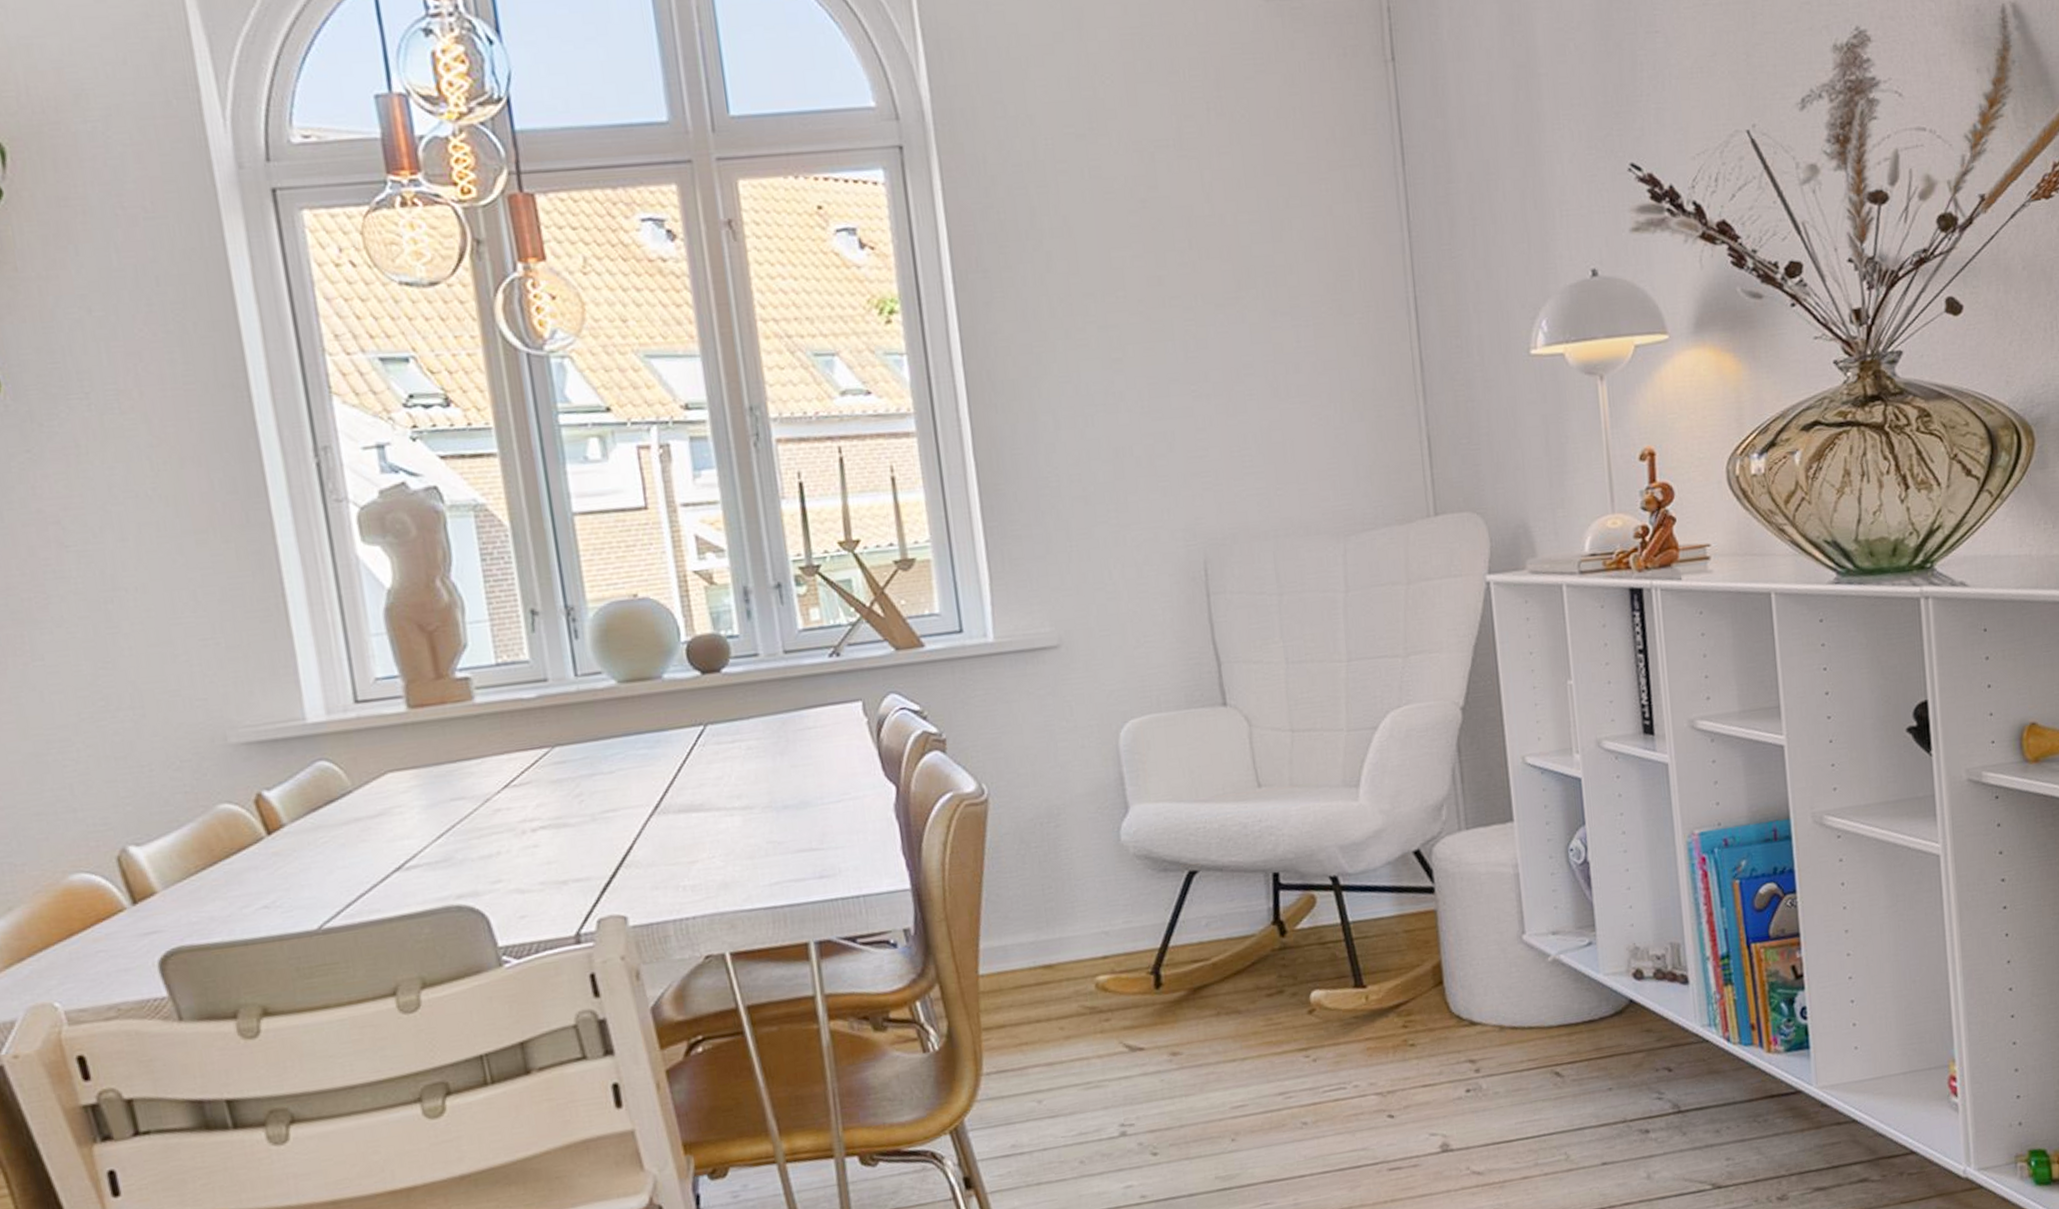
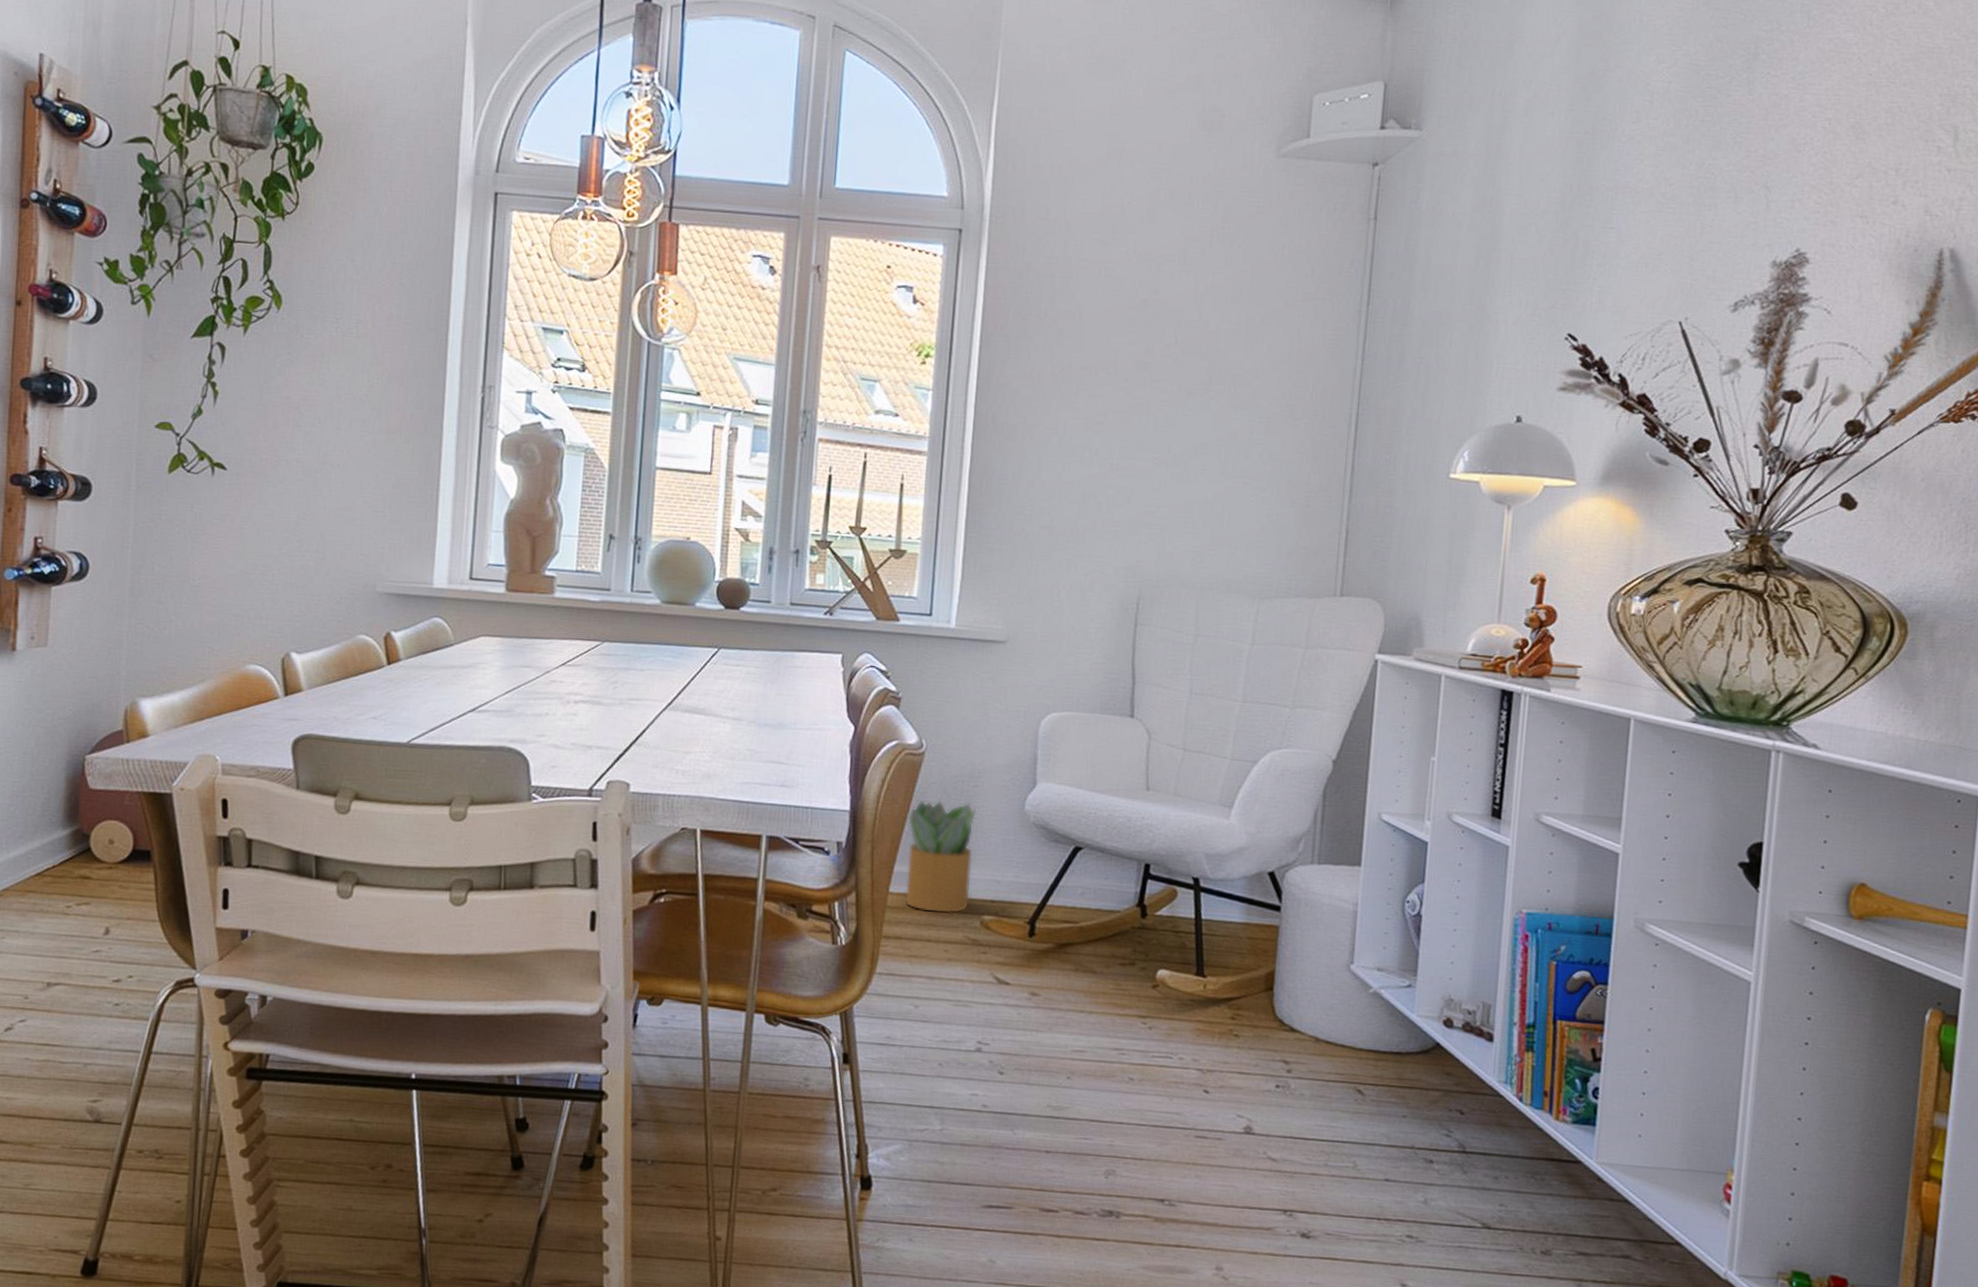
potted plant: none [983,848,1078,989] -> present [904,800,977,914]

